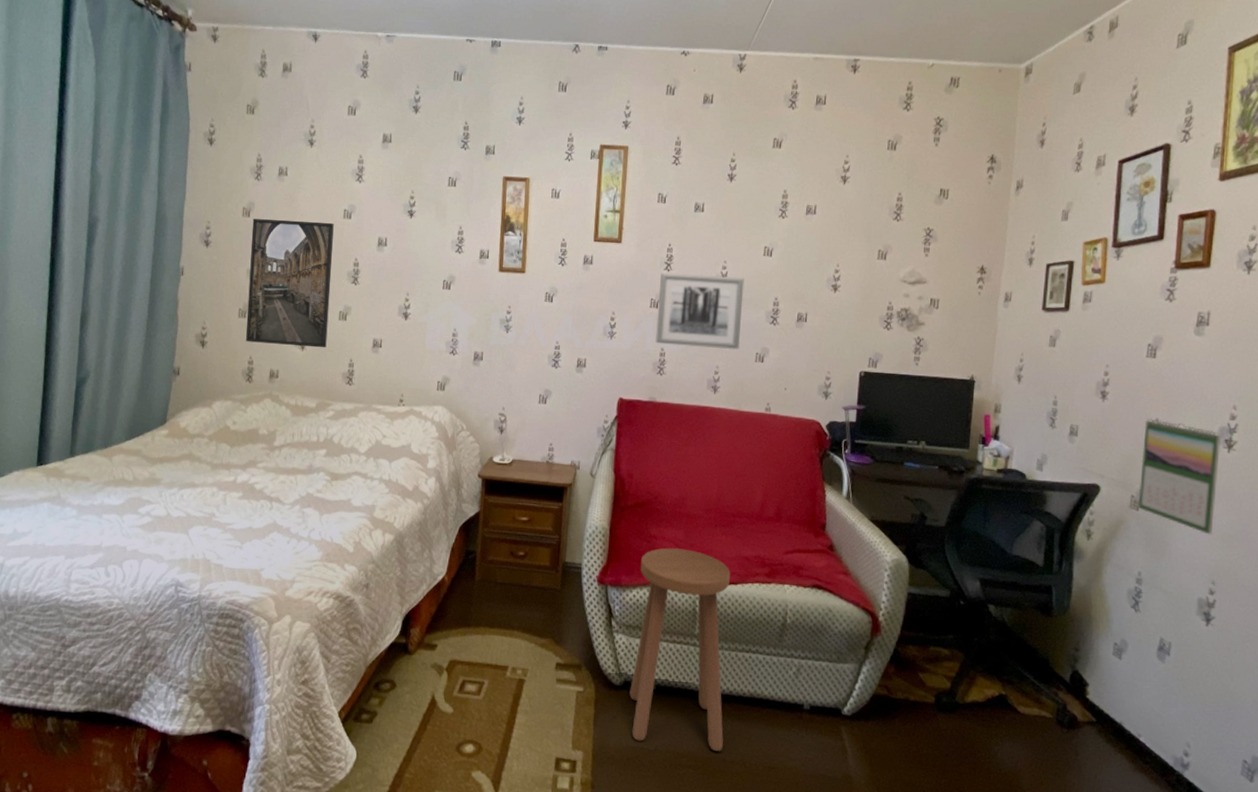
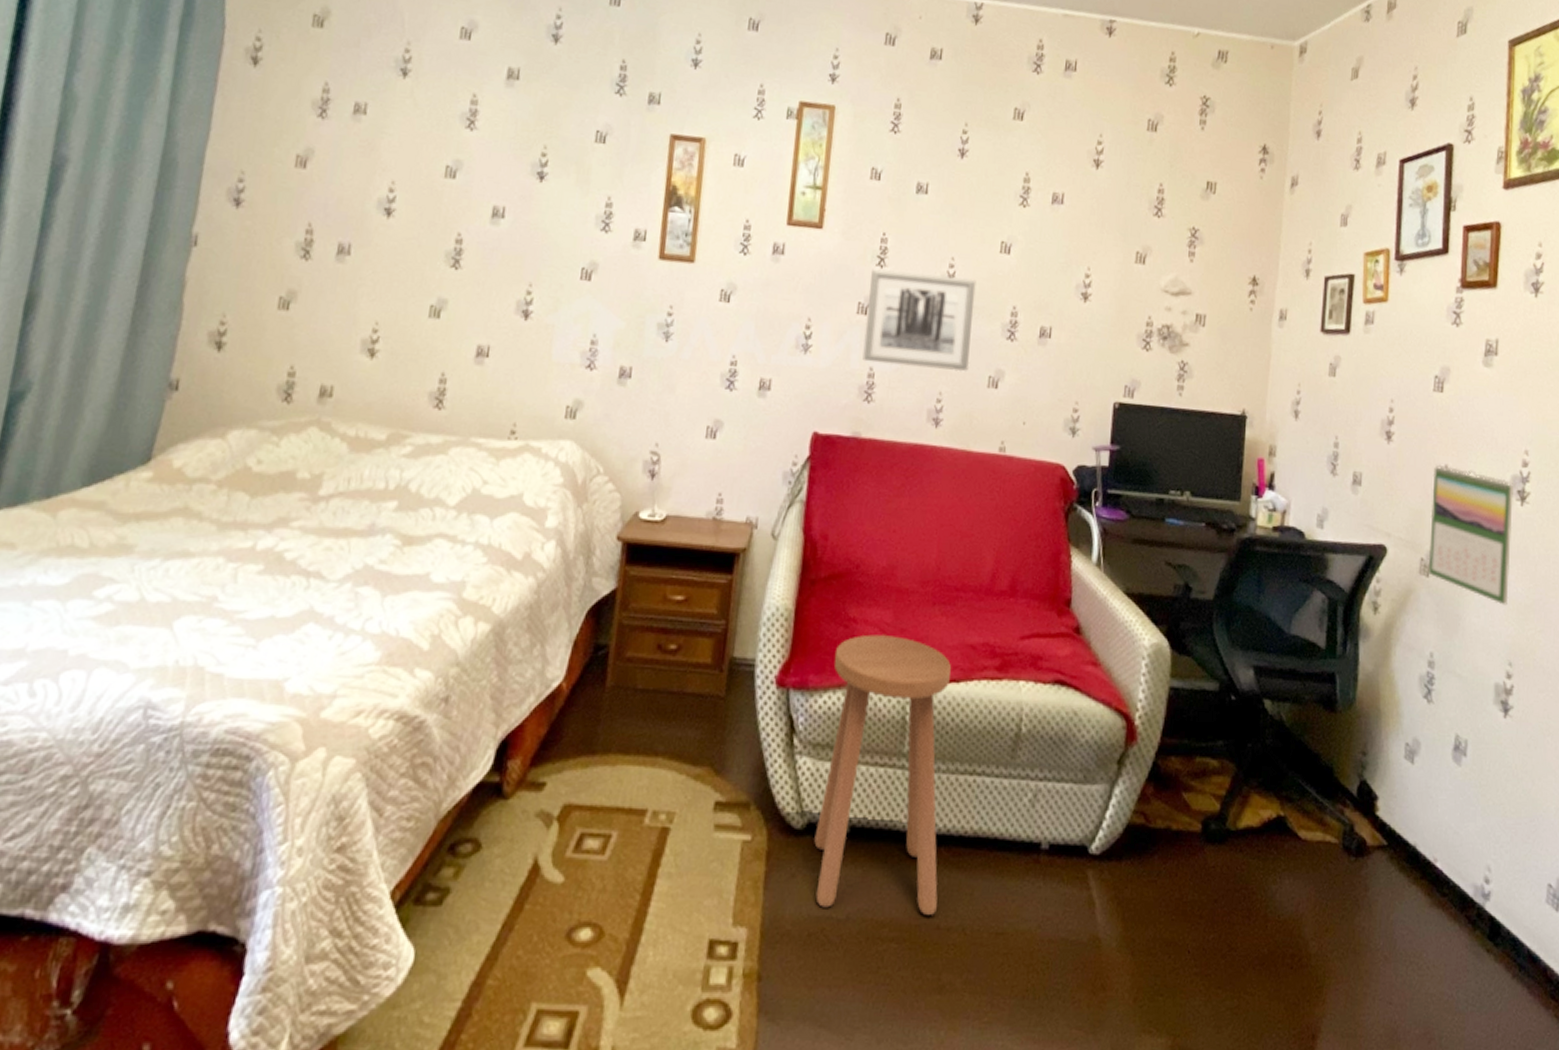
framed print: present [245,219,334,348] -> none [286,171,430,357]

